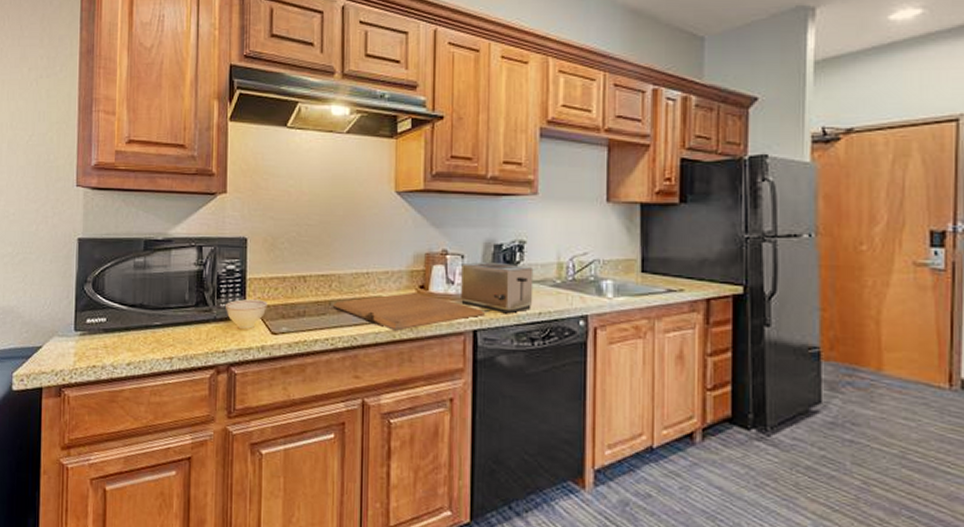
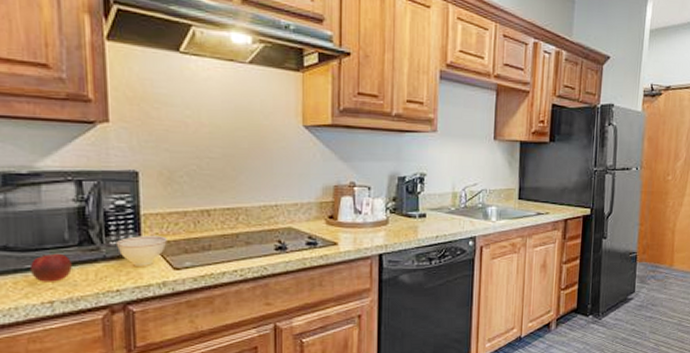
fruit: none [157,312,189,340] -> present [29,253,72,282]
chopping board: present [332,291,485,332] -> none [240,222,389,260]
toaster: present [461,261,534,314] -> none [368,192,432,239]

